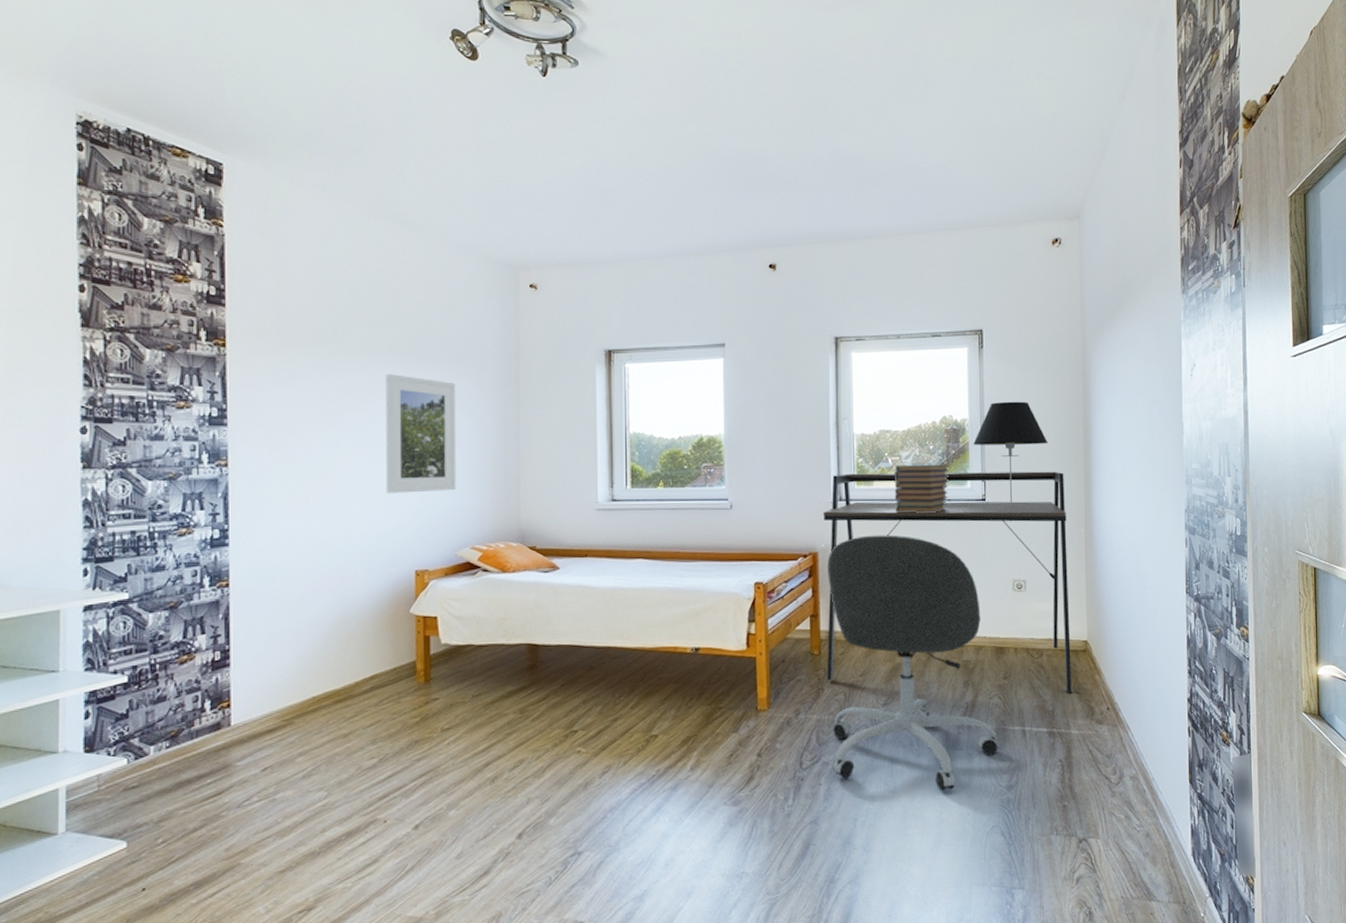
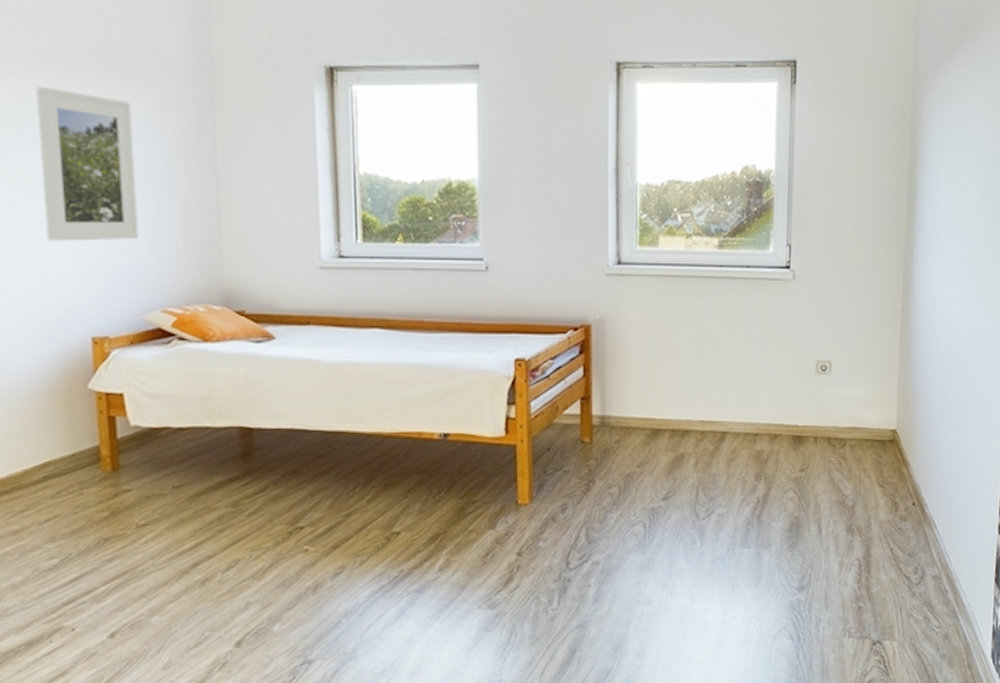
desk: present [823,471,1072,694] -> none [597,232,882,488]
office chair: present [827,535,999,791] -> none [602,306,791,592]
book stack: present [894,464,949,513] -> none [683,223,749,281]
table lamp: present [973,401,1049,512] -> none [779,150,867,282]

